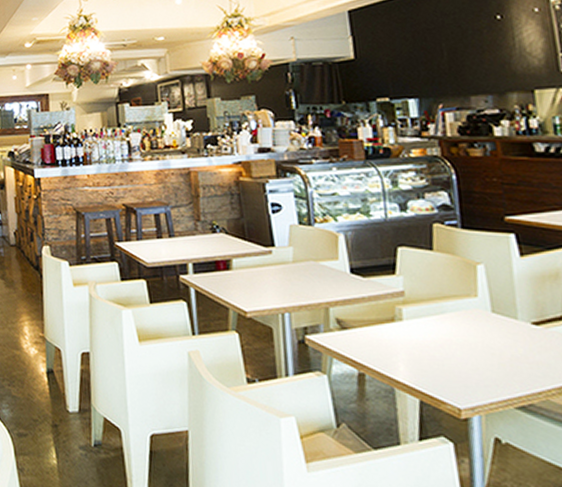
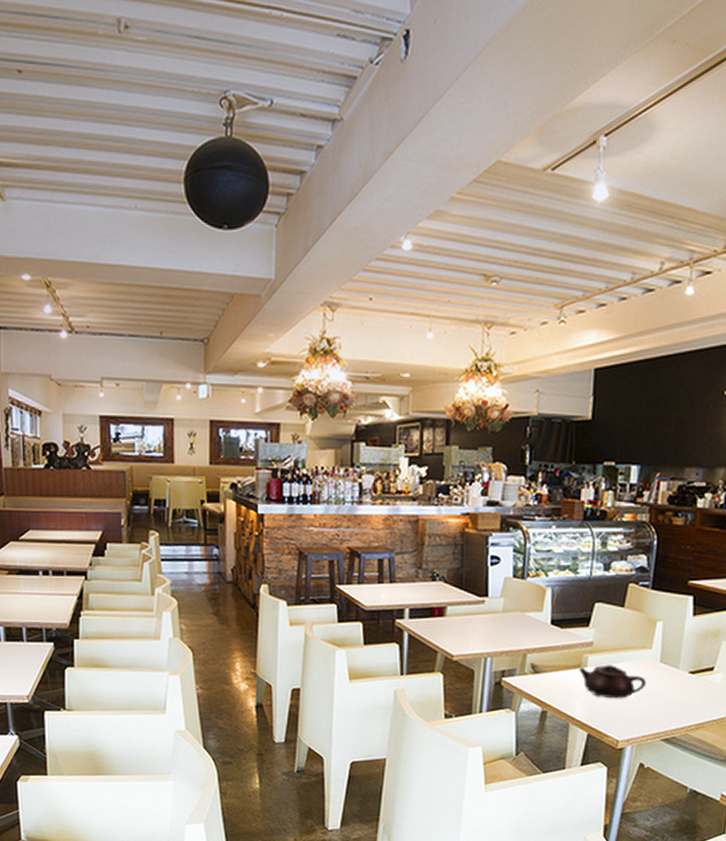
teapot: none [392,317,481,358] -> present [578,664,647,699]

